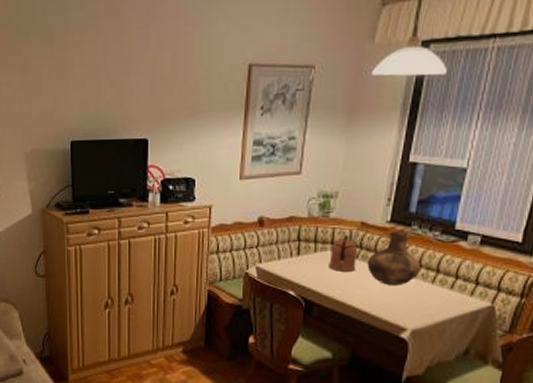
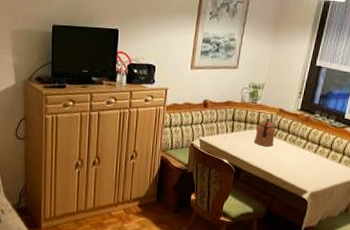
vase: present [367,231,421,286] -> none [282,117,320,159]

